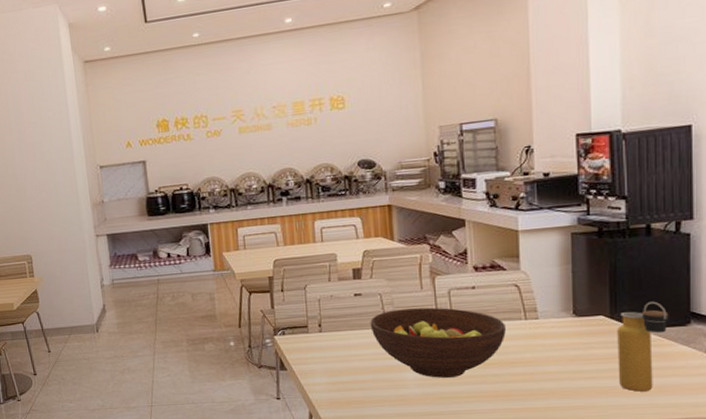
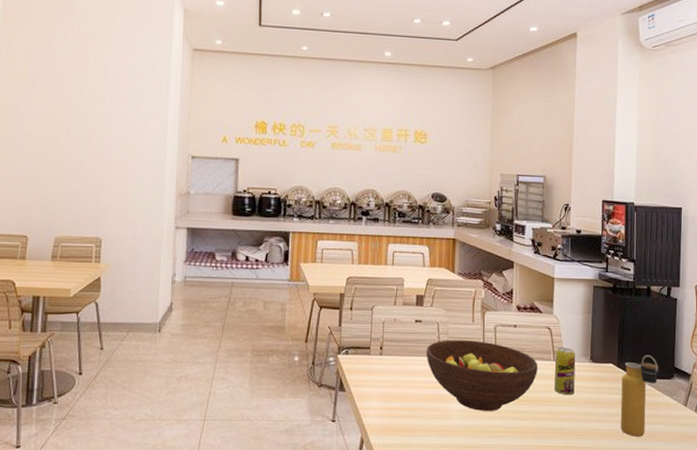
beverage can: none [526,303,555,355] -> present [554,347,576,396]

